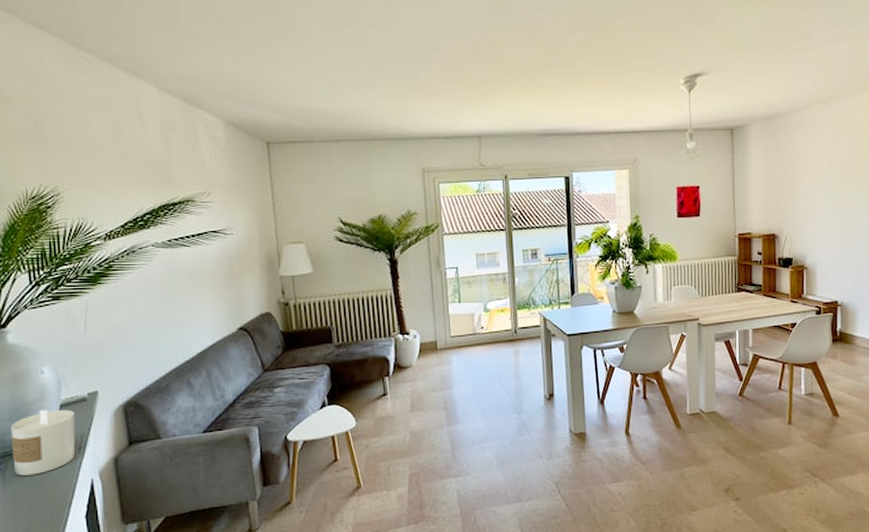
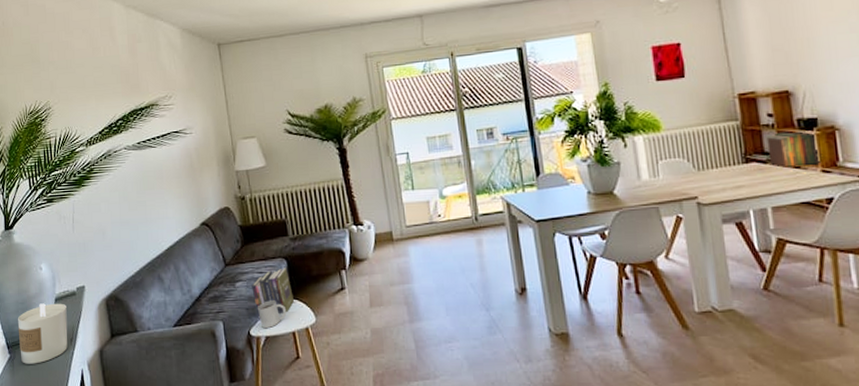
books: none [291,374,336,422] -> present [251,267,295,317]
mug: none [295,406,327,434] -> present [257,300,287,329]
books: none [755,268,792,297] -> present [766,132,822,168]

